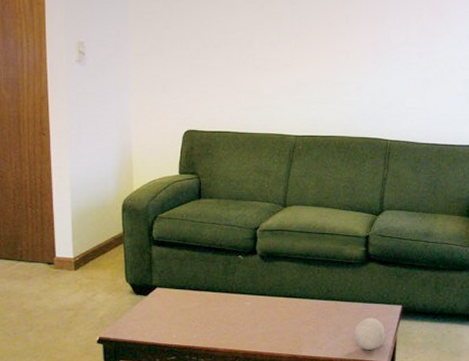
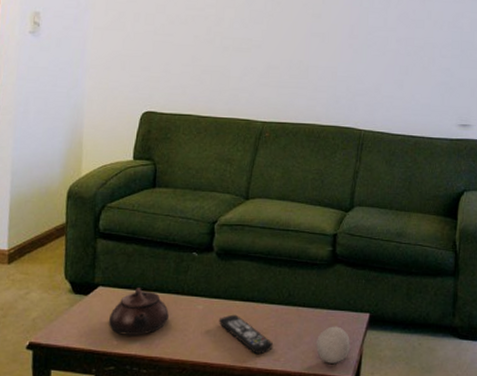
teapot: none [167,288,220,329] -> present [108,288,169,335]
remote control: none [265,309,315,344] -> present [218,314,273,355]

